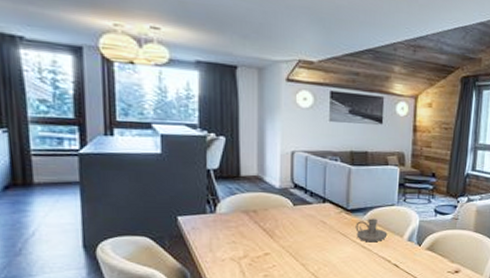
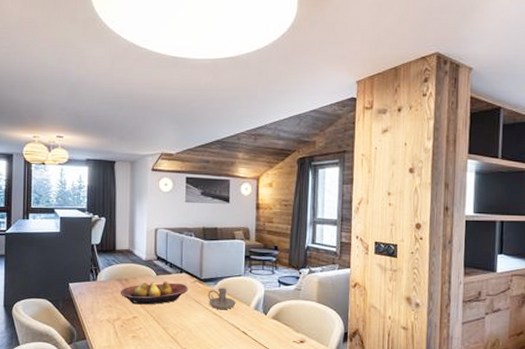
fruit bowl: none [247,212,333,240] -> present [120,281,189,305]

